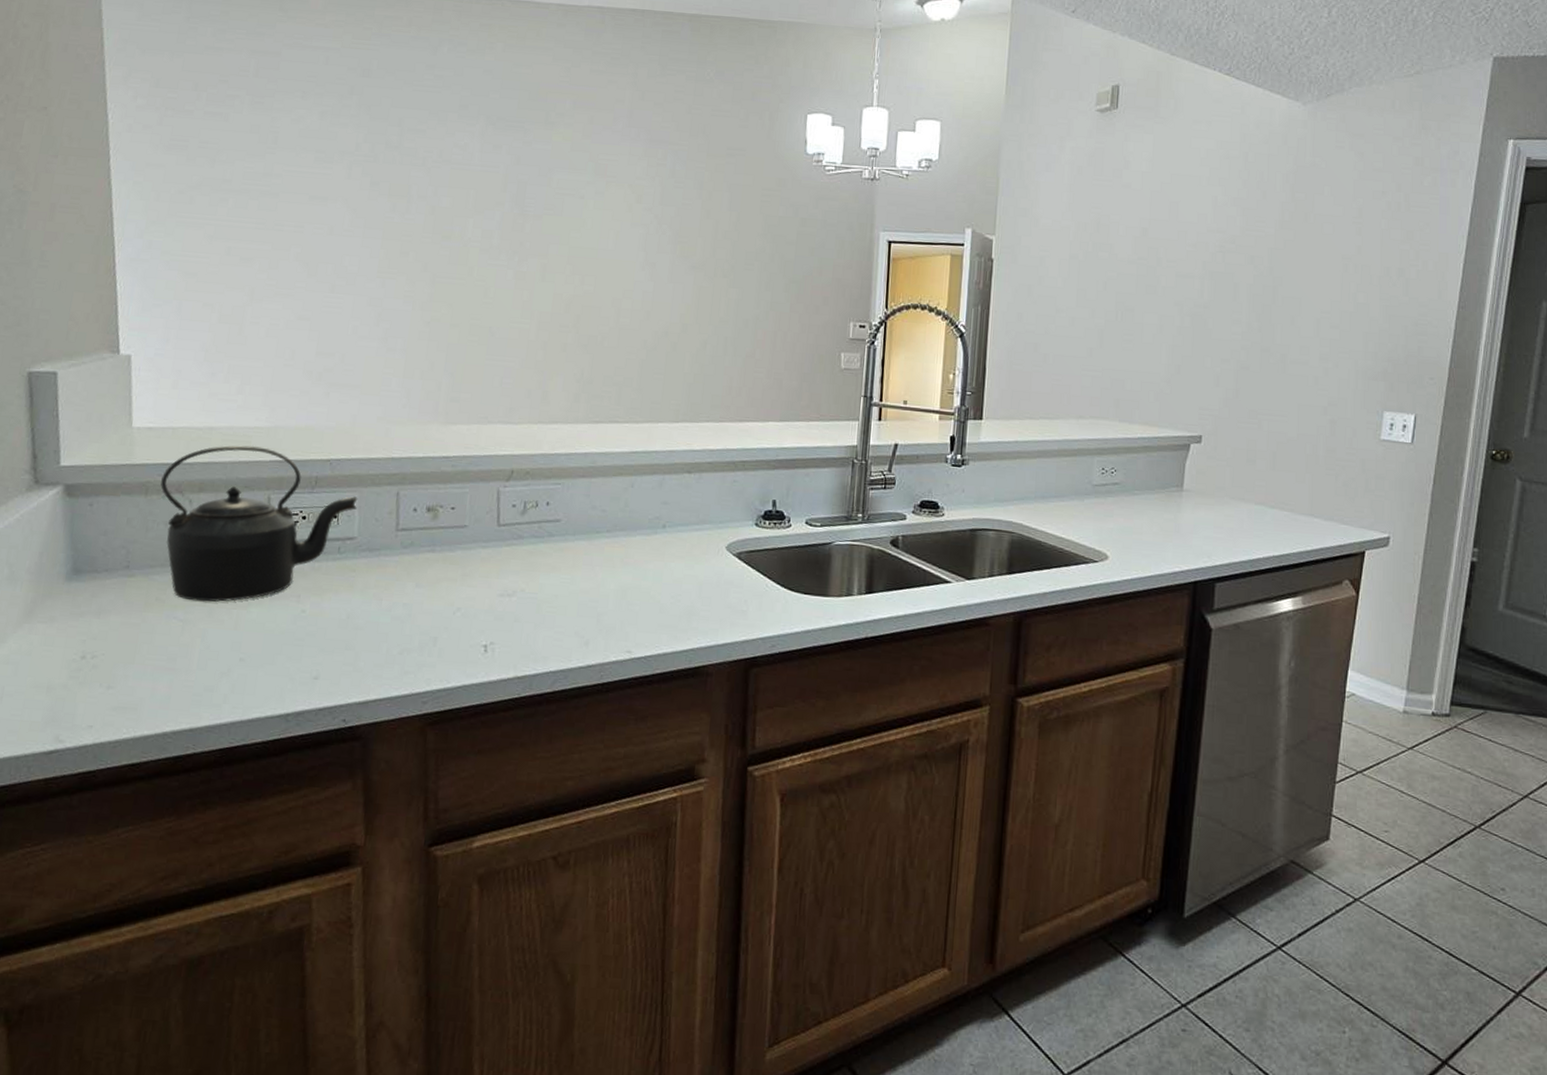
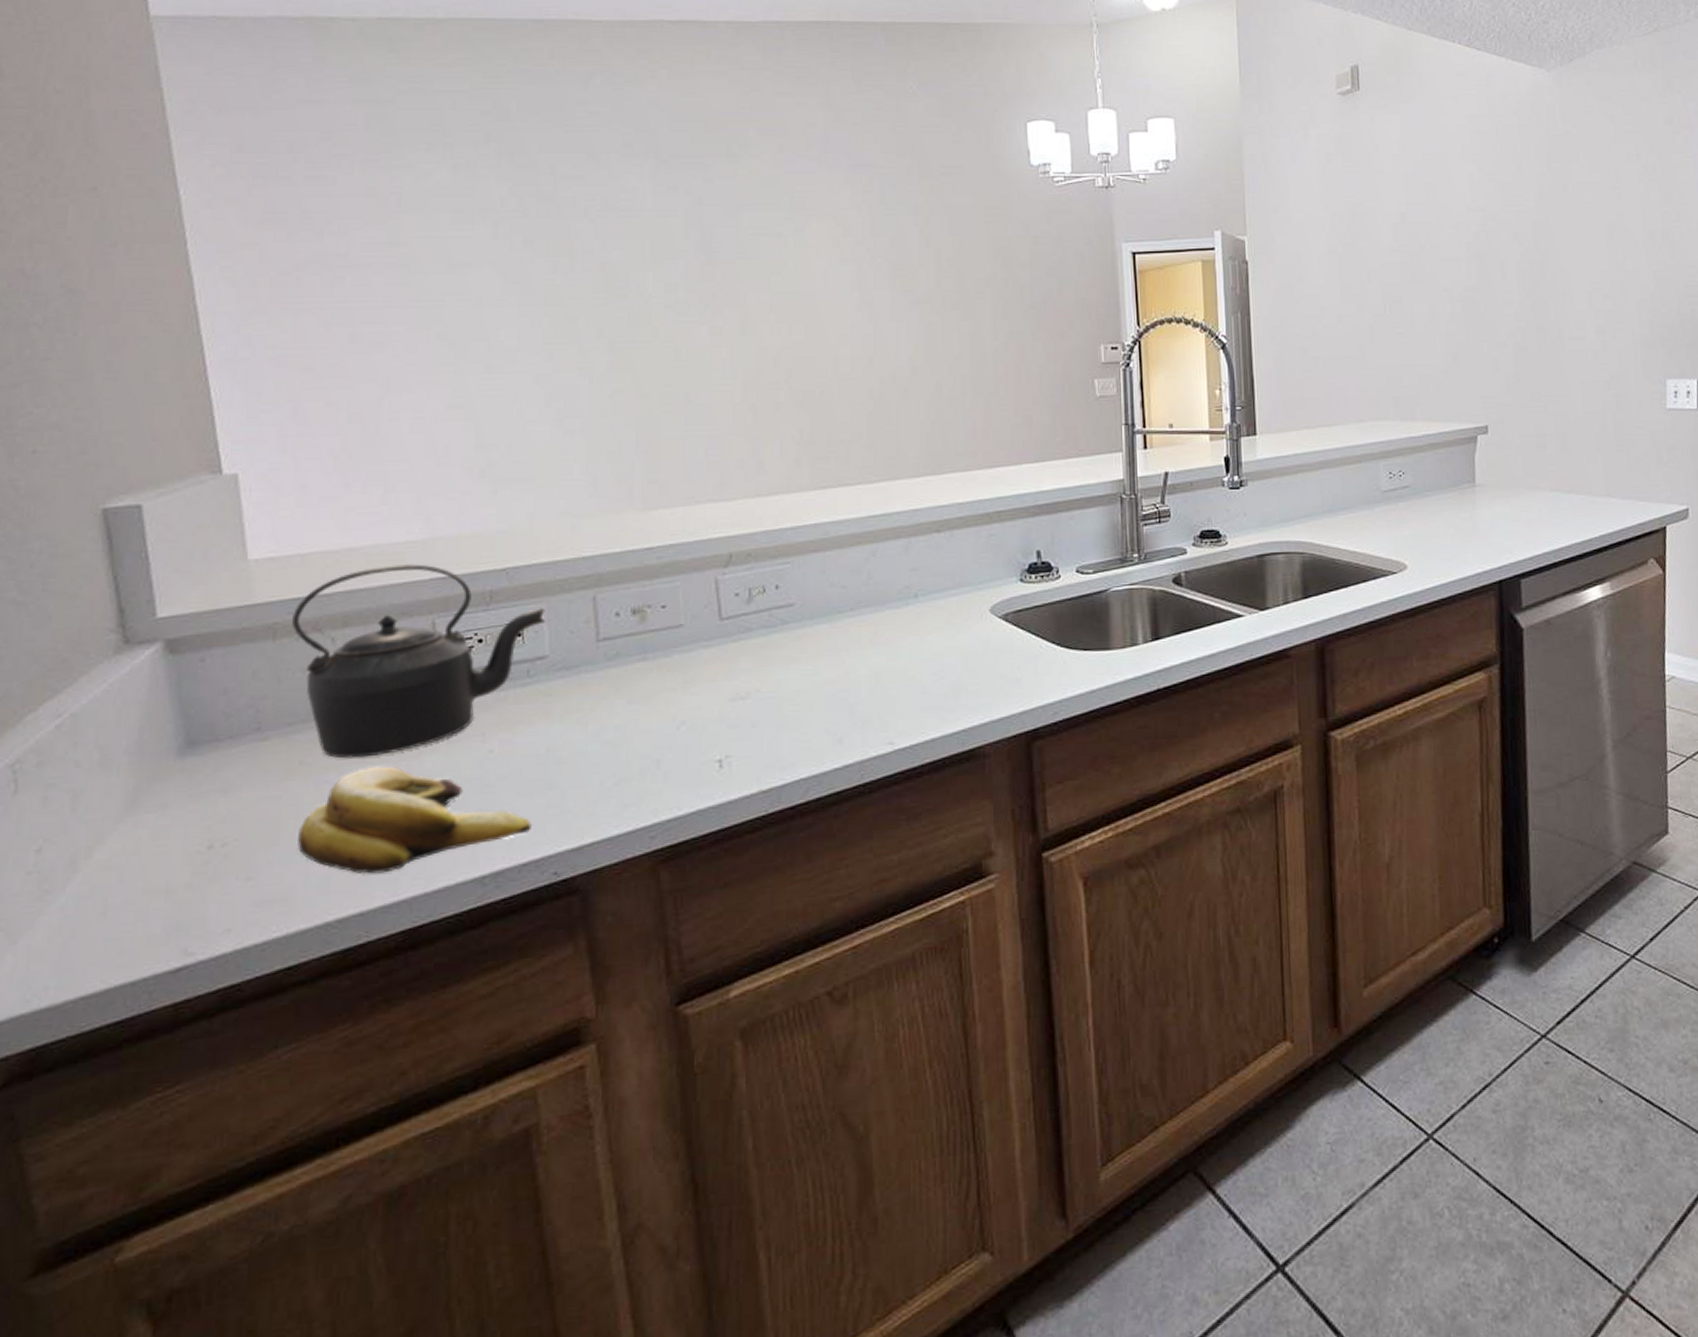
banana: none [148,610,330,699] -> present [298,766,532,874]

